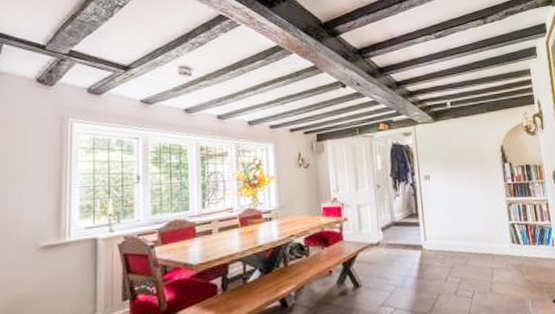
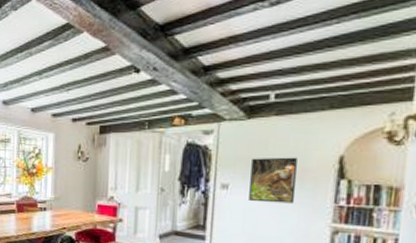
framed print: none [443,149,479,188] -> present [249,157,297,204]

